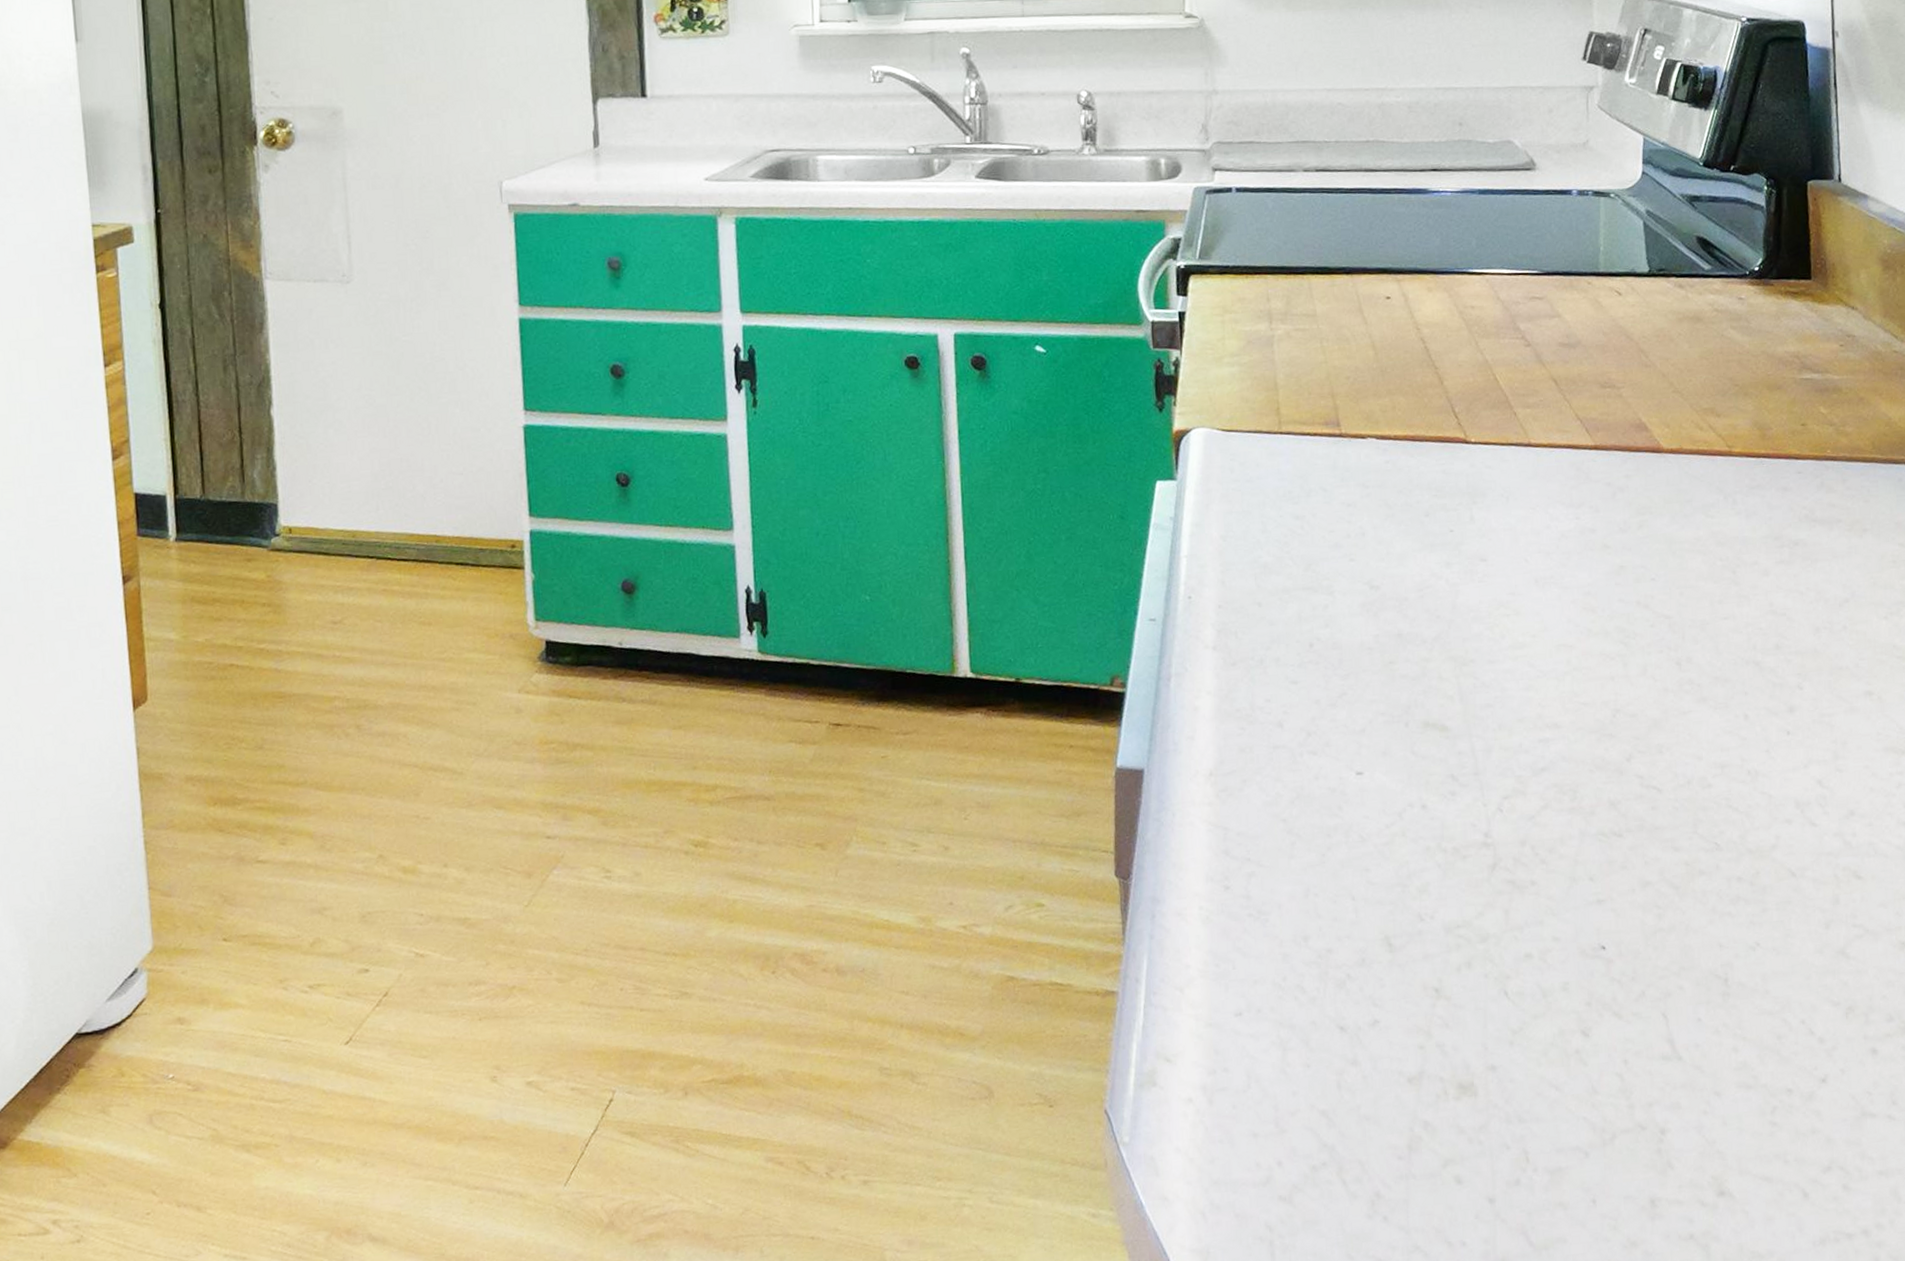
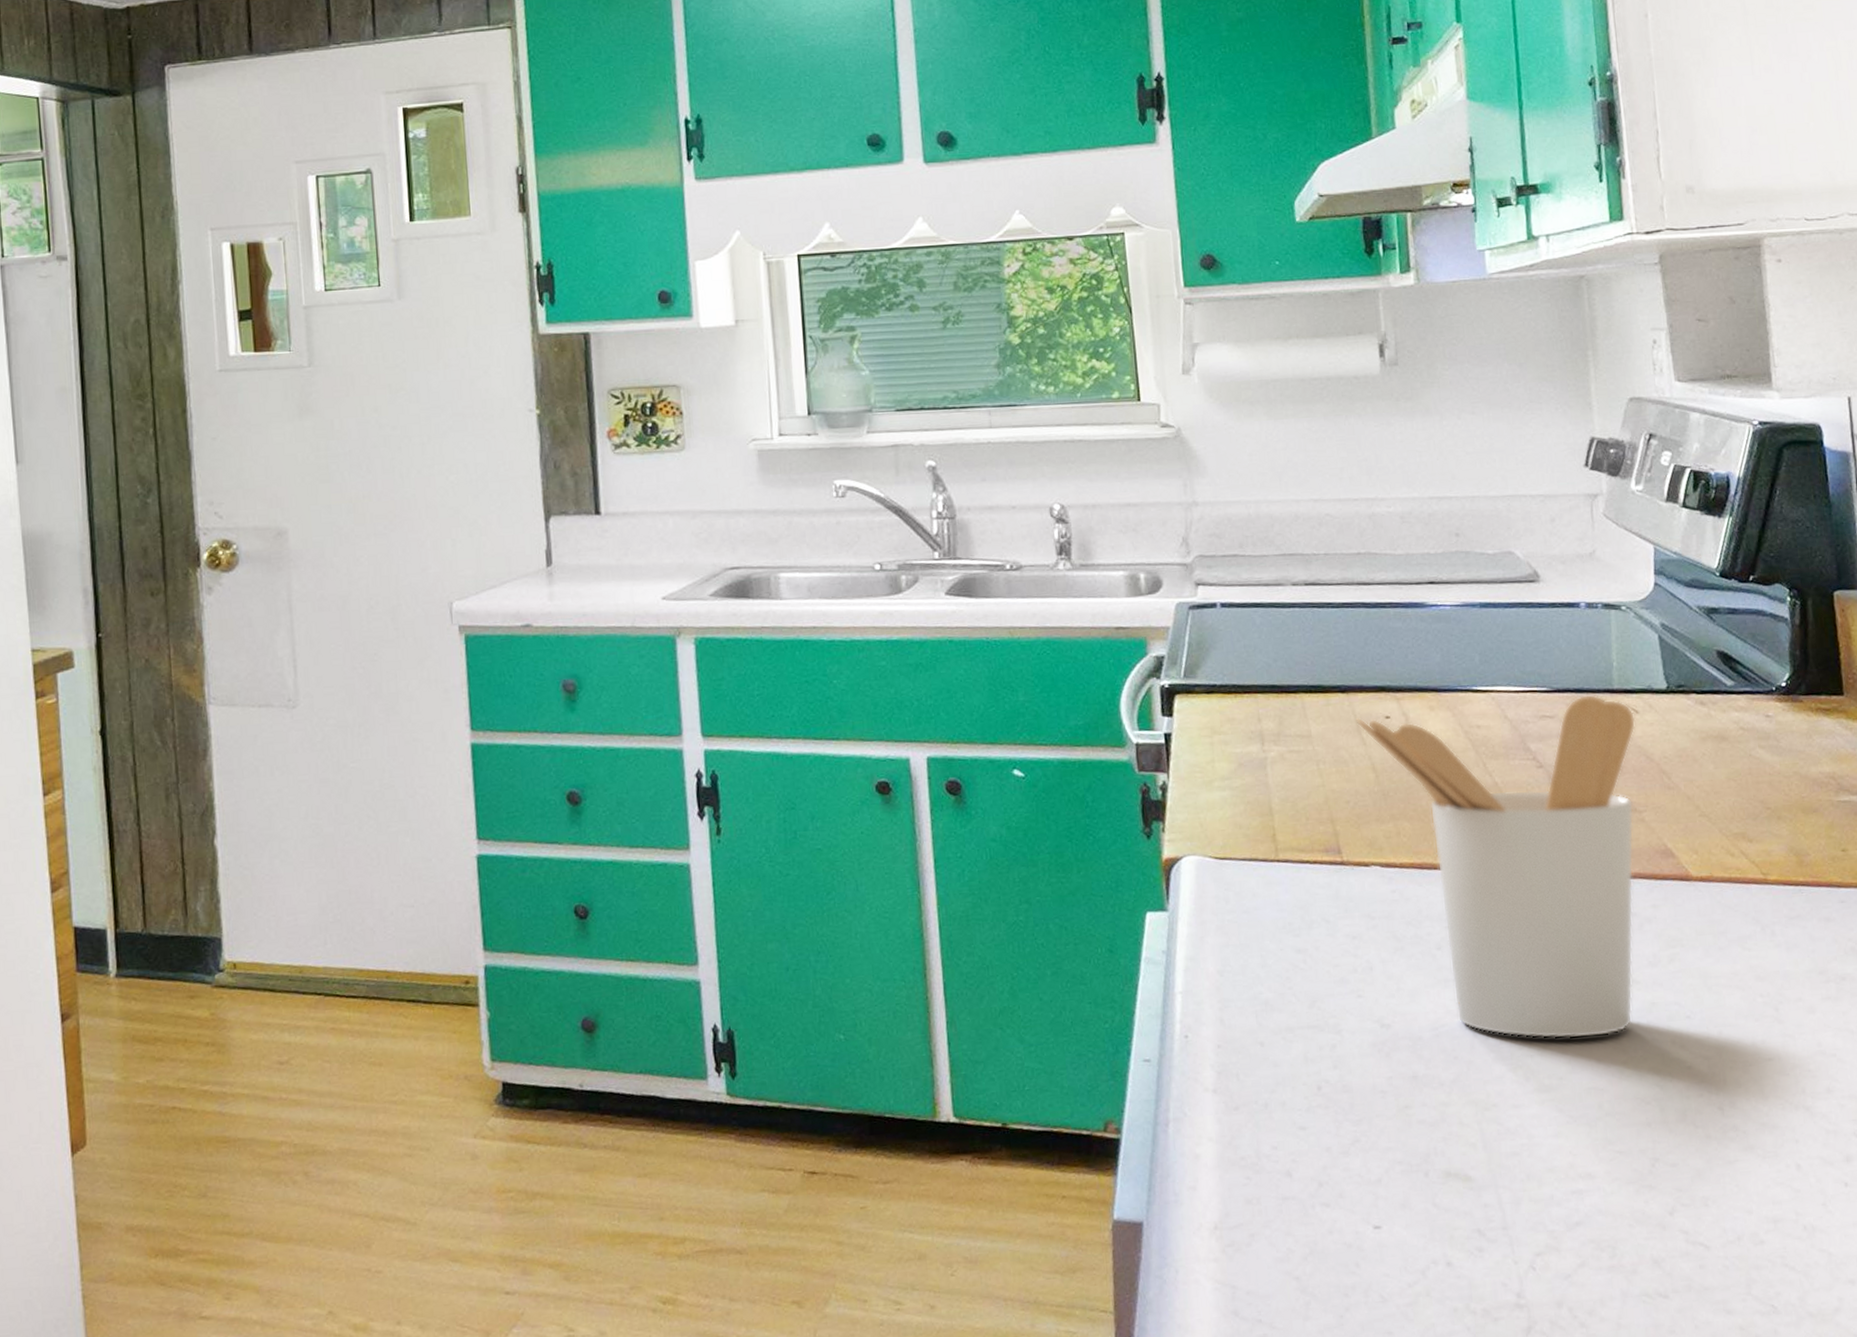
utensil holder: none [1358,277,1619,600] -> present [1355,694,1636,1039]

